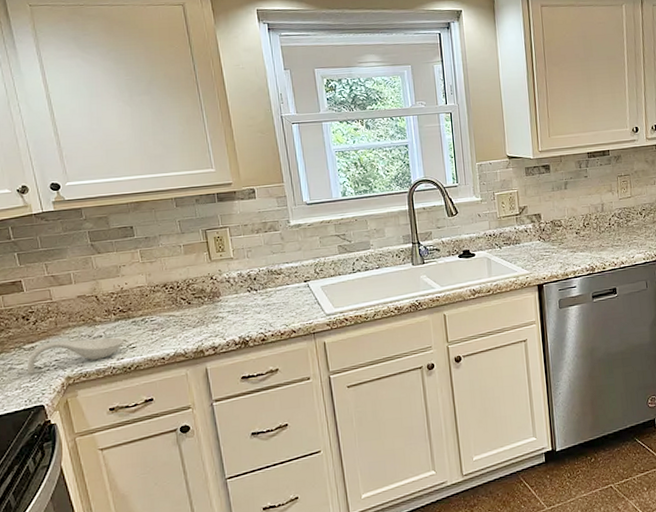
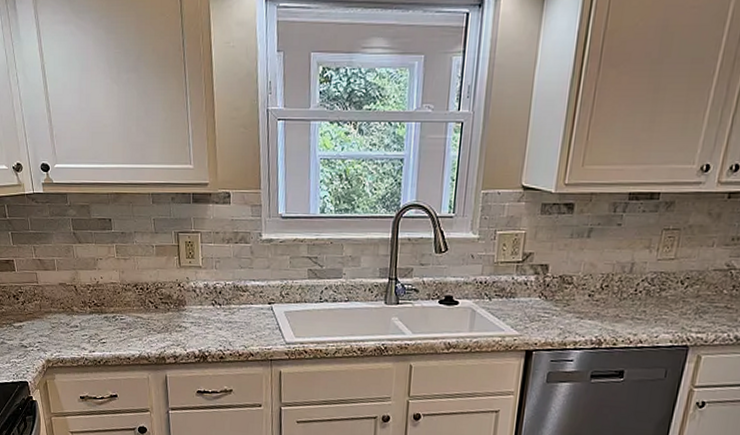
spoon rest: present [28,337,124,374] -> none [16,323,96,351]

